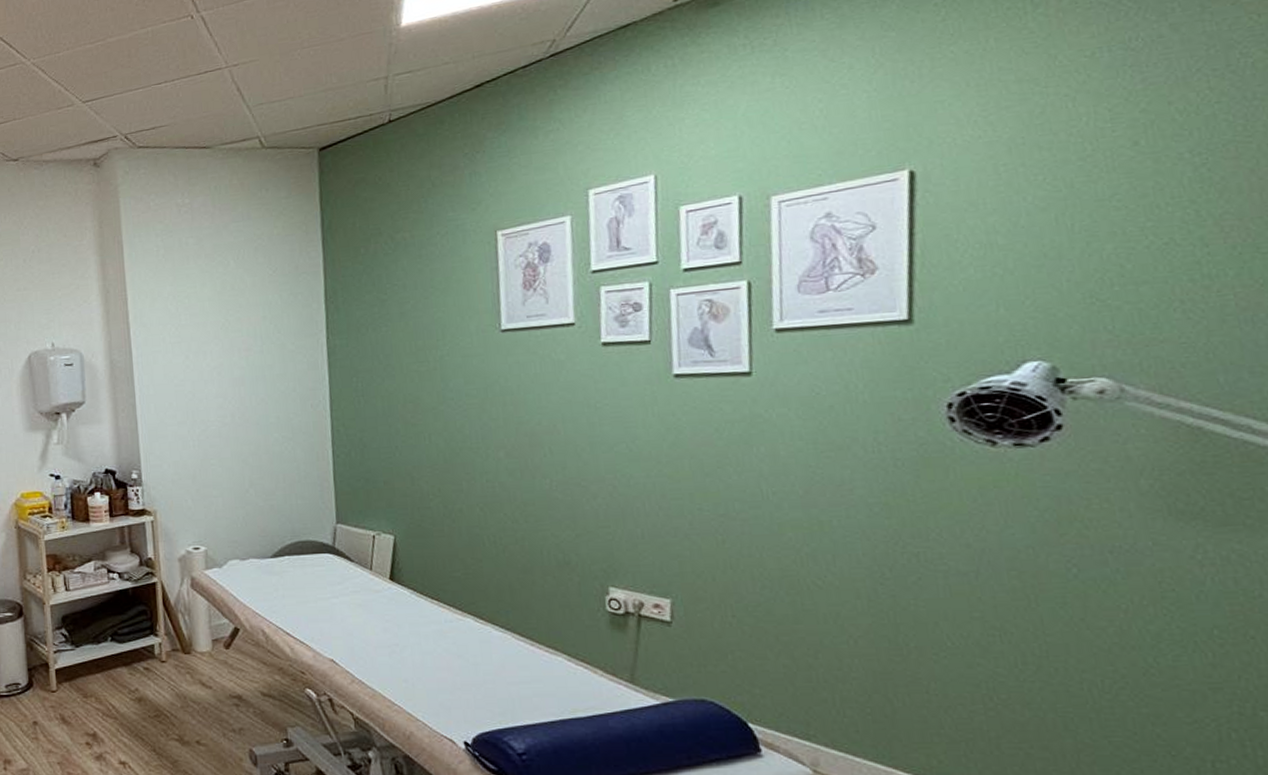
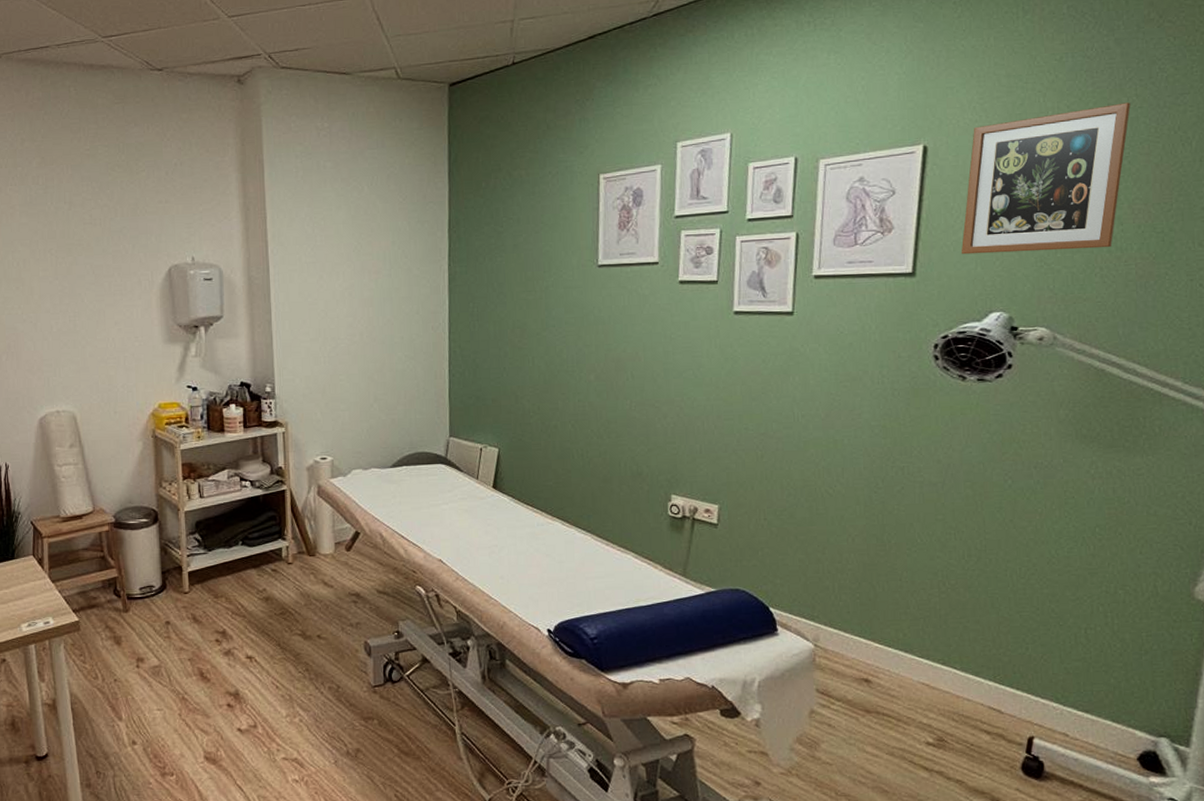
picture frame: none [974,97,1203,295] -> present [961,102,1131,255]

